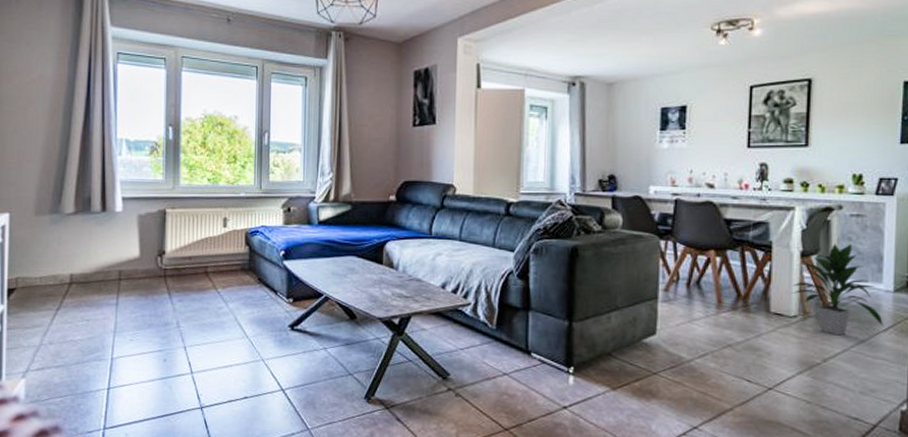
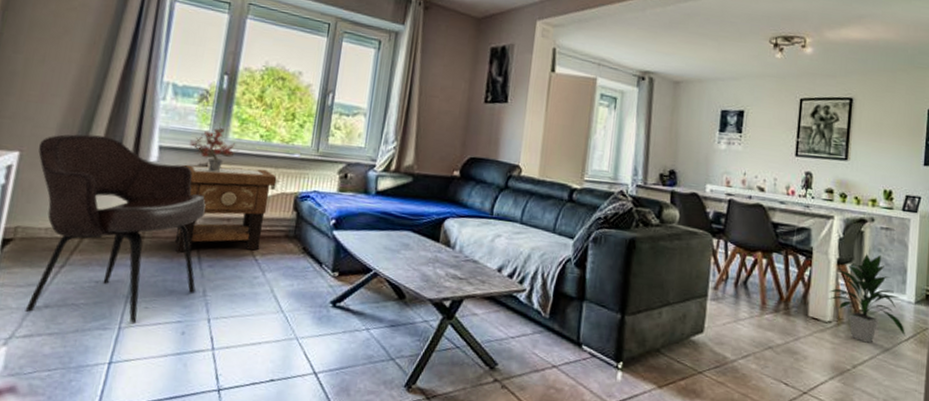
armchair: none [24,193,170,354] -> present [25,134,206,323]
side table: none [144,210,226,290] -> present [174,165,276,253]
potted plant: none [148,171,190,216] -> present [190,123,238,172]

